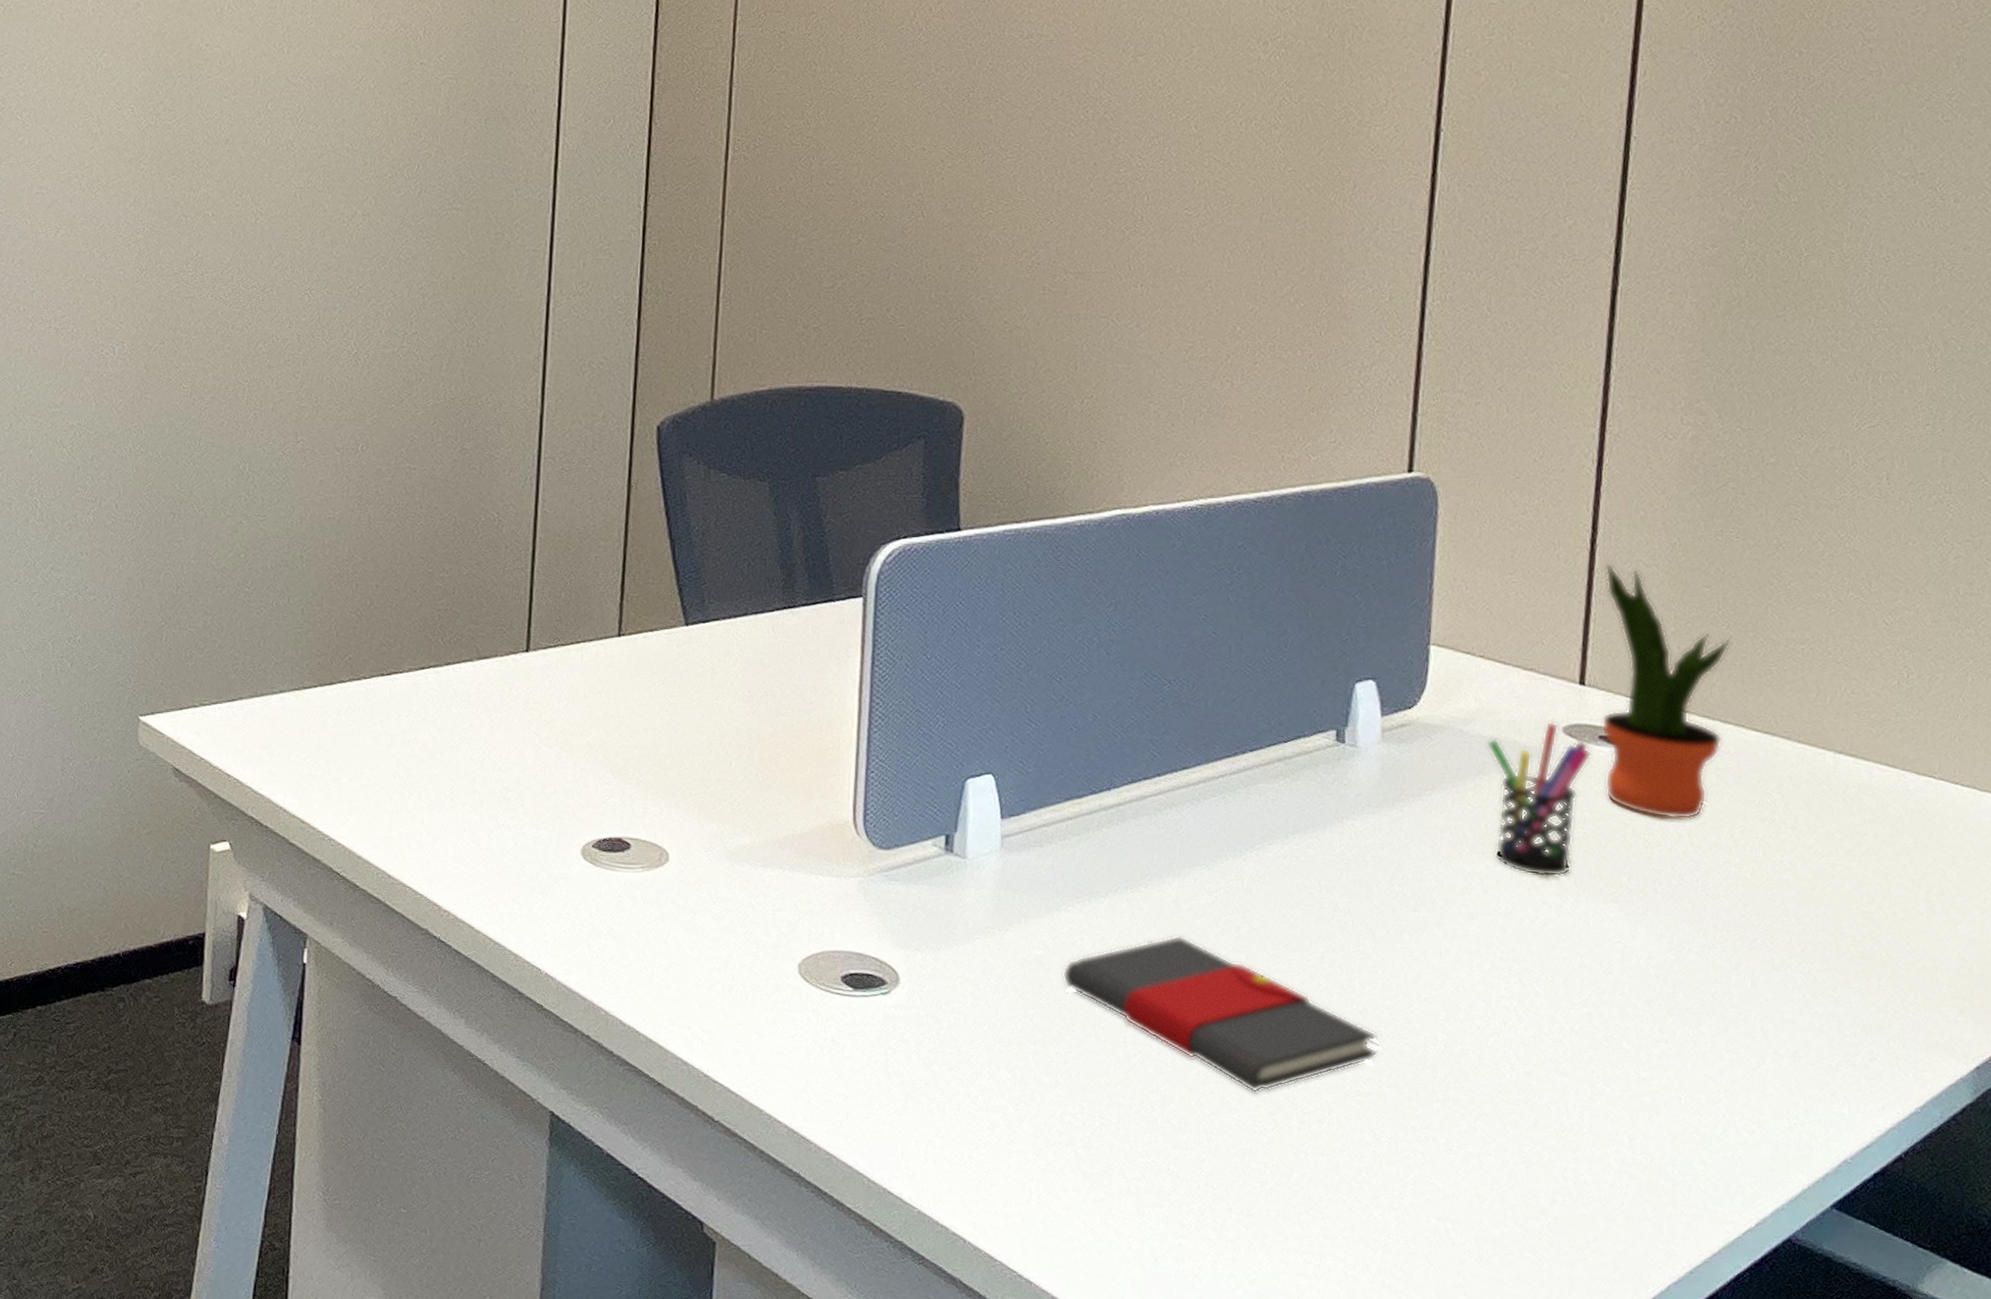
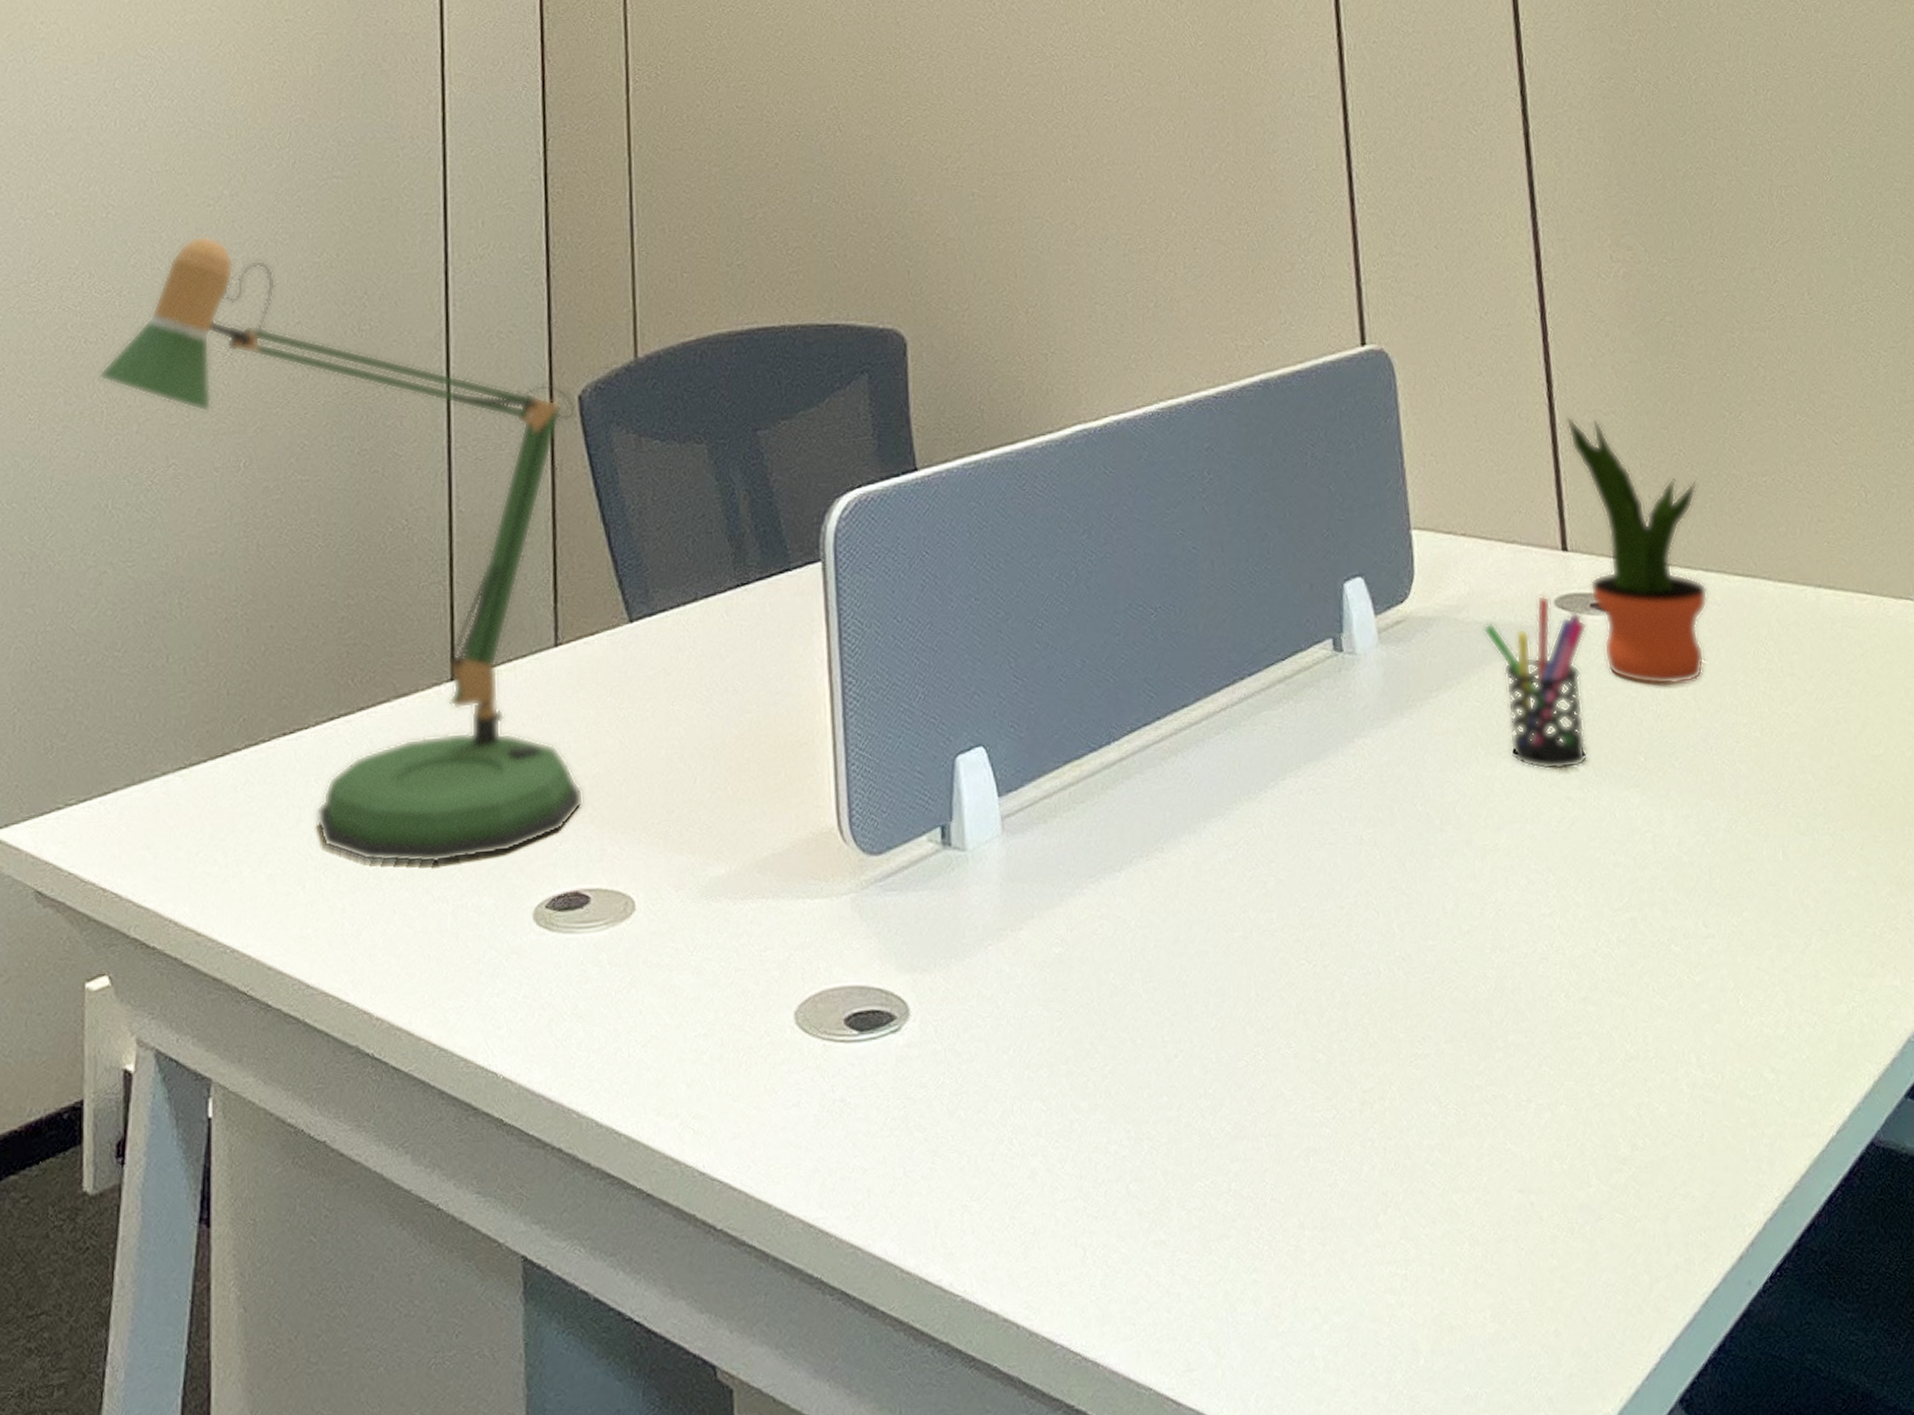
desk lamp: none [242,248,654,798] -> present [98,235,584,864]
book: present [1062,935,1379,1094] -> none [1085,902,1429,1078]

